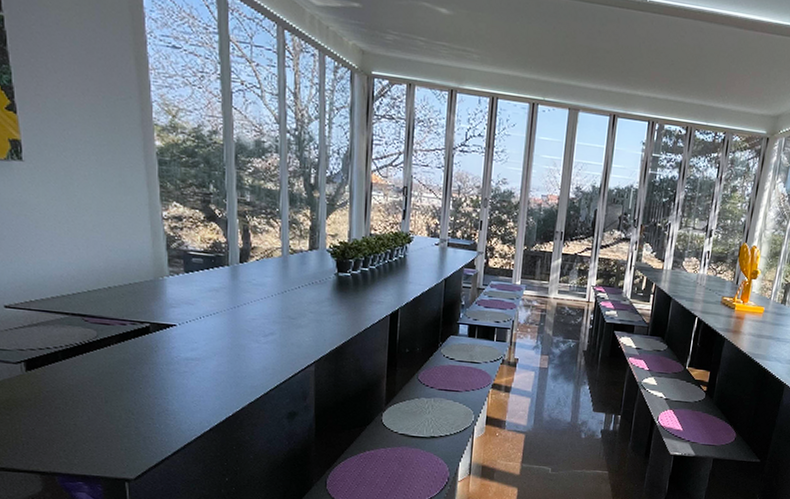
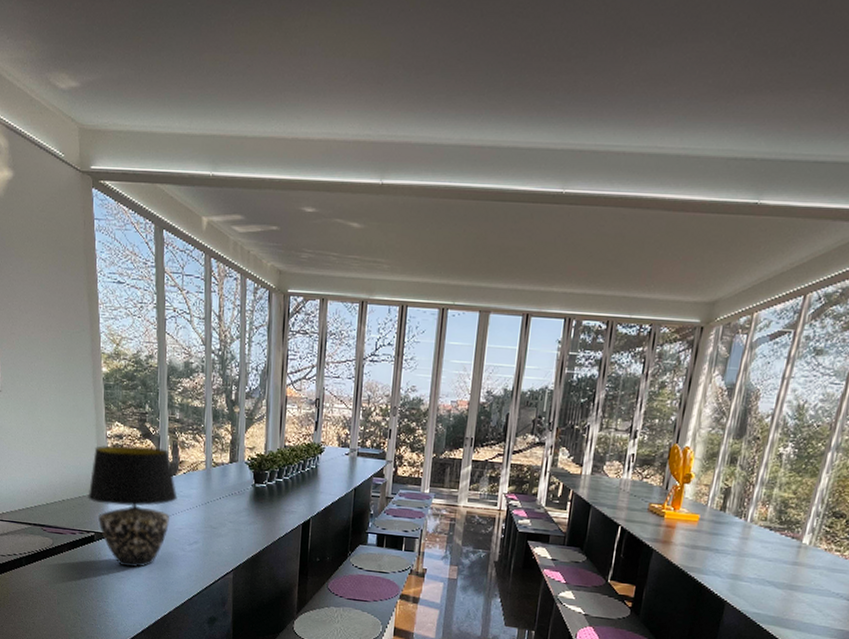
table lamp: none [140,226,250,361] -> present [88,445,177,568]

